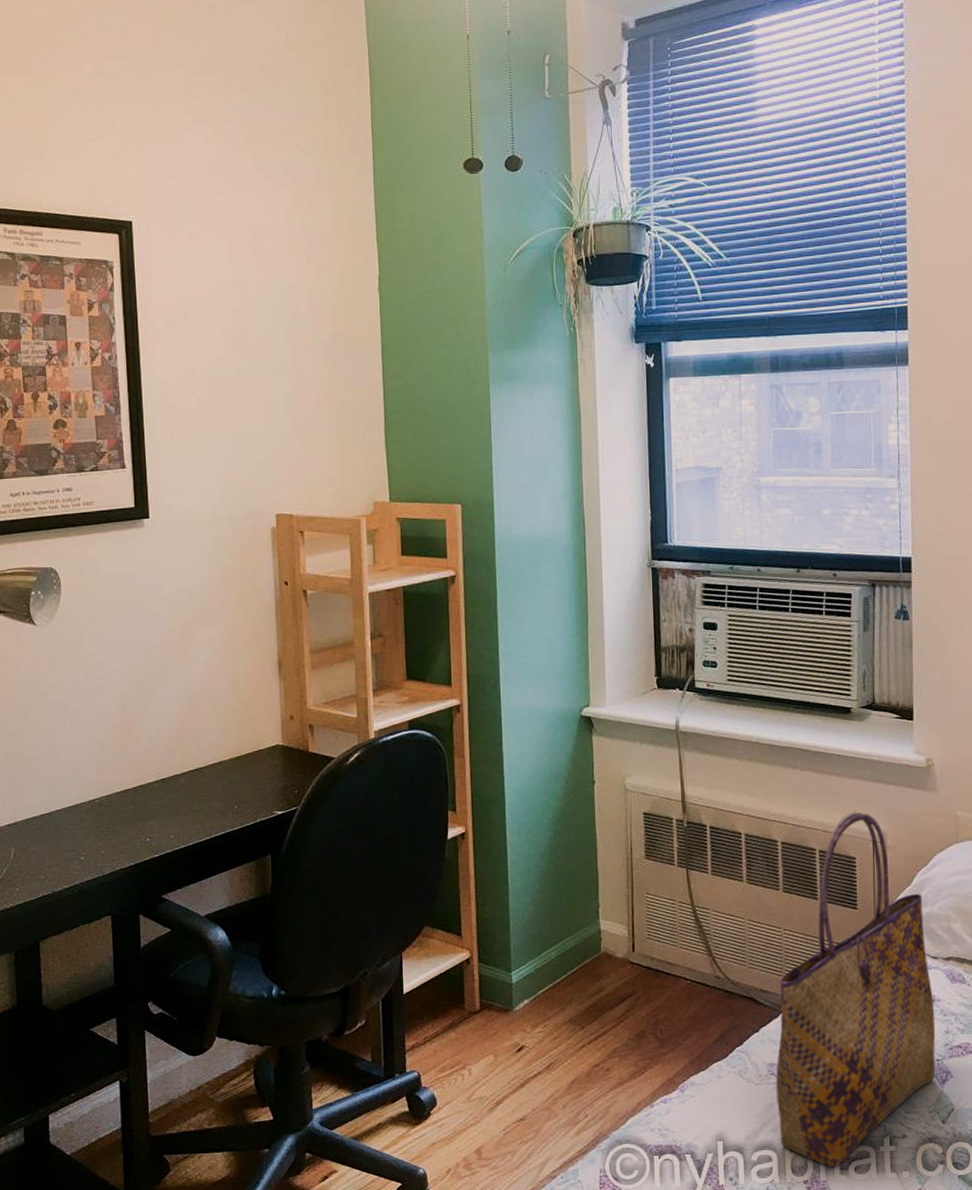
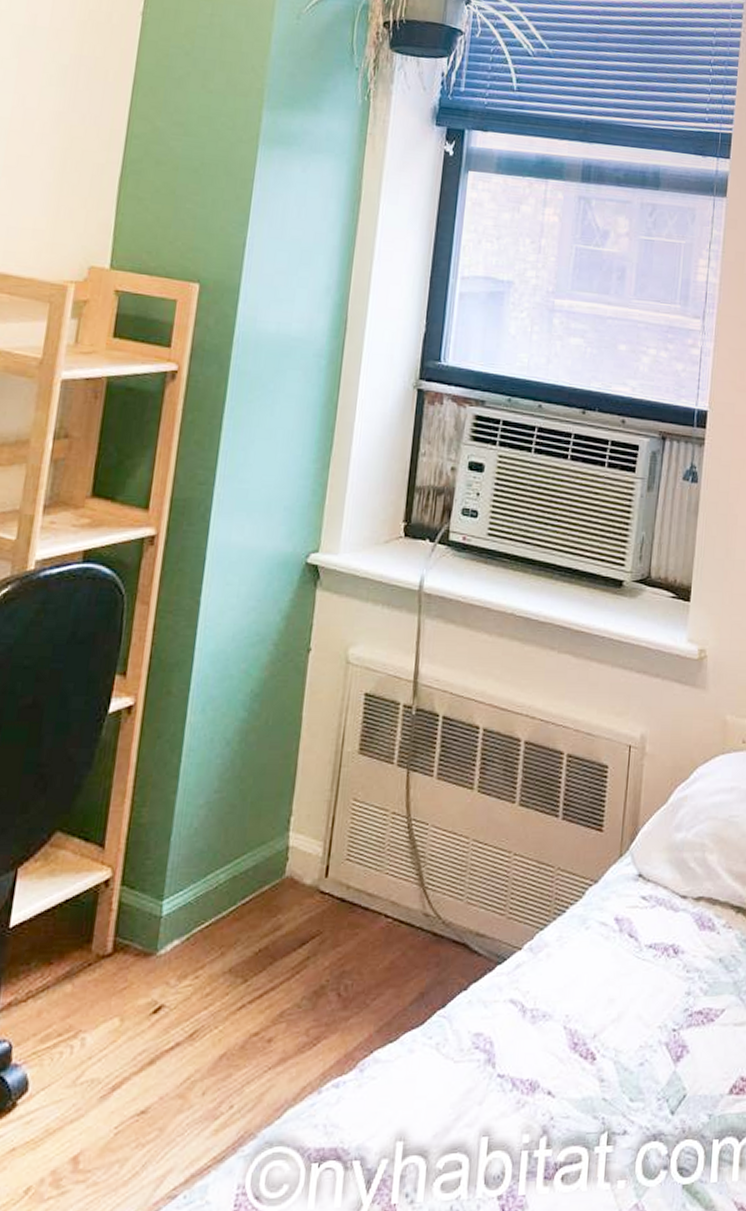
tote bag: present [776,811,936,1167] -> none [476,708,678,1176]

